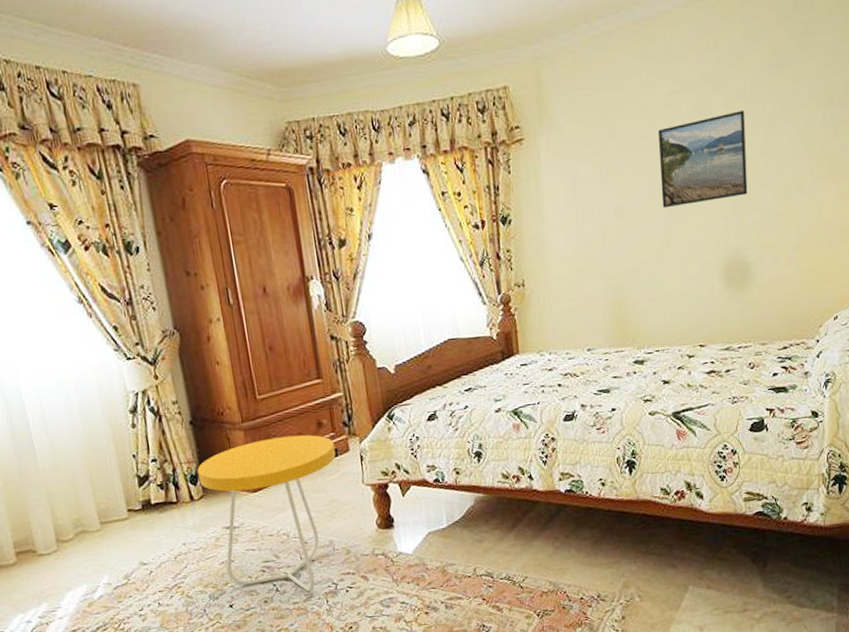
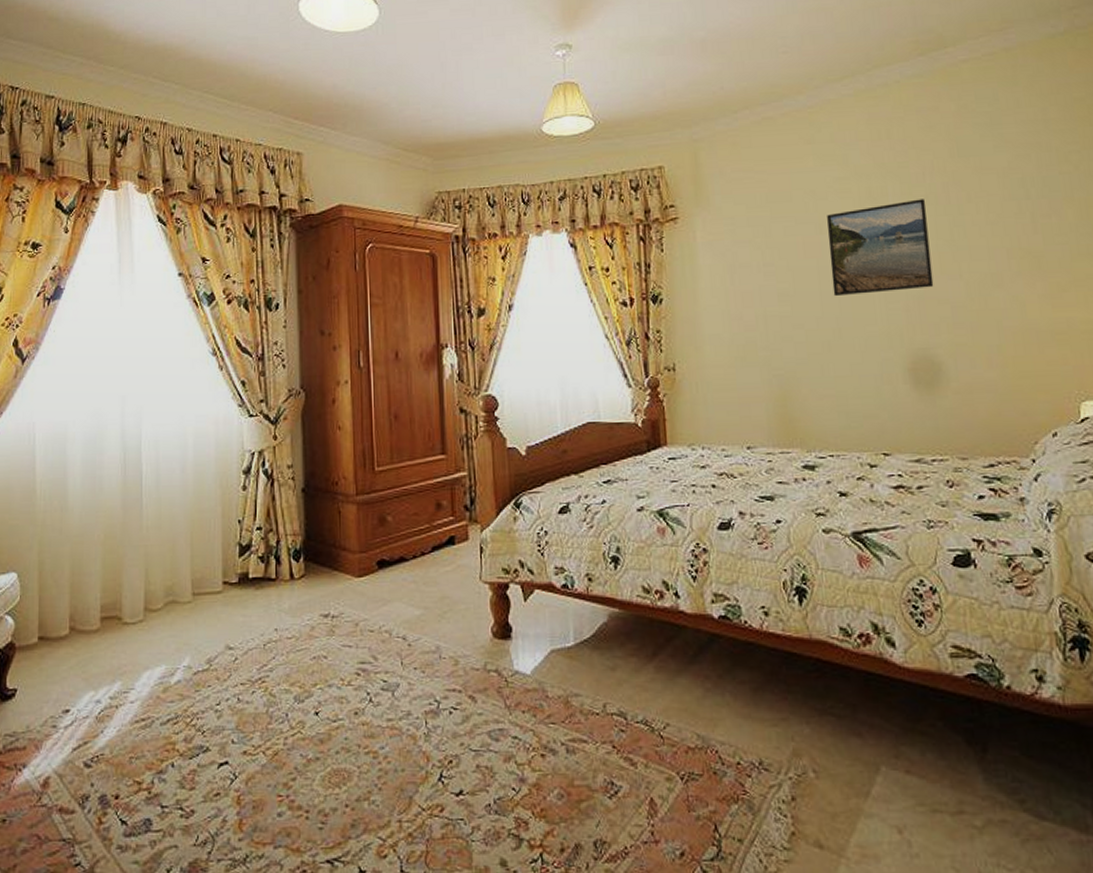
side table: present [197,434,336,592] -> none [302,515,453,707]

